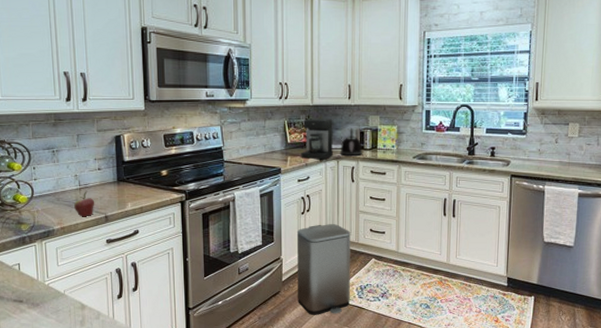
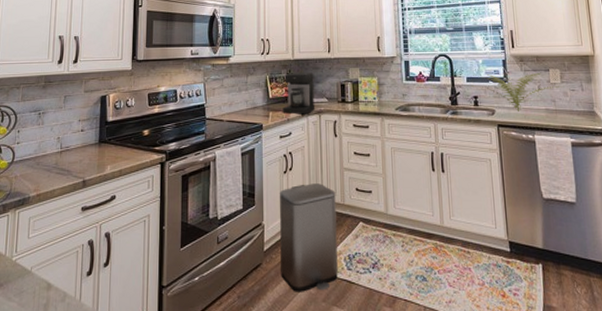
fruit: present [74,190,95,217] -> none [53,153,74,182]
kettle: present [340,128,362,157] -> none [321,81,344,110]
plant: none [483,126,581,163] -> present [464,73,564,111]

